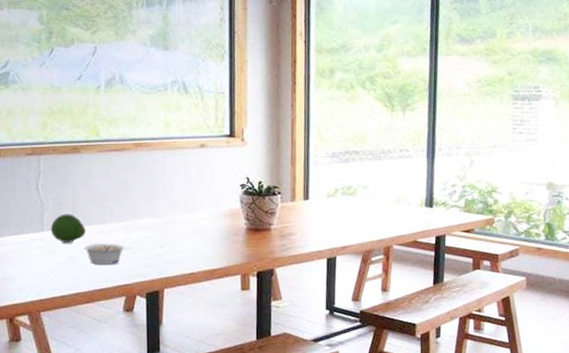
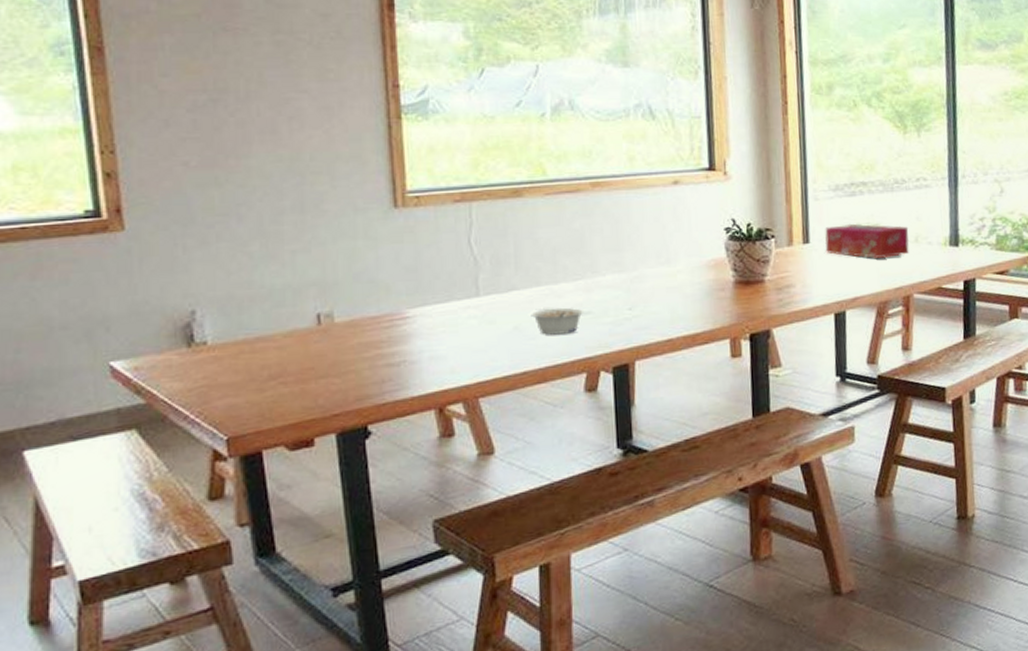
fruit: present [50,214,86,242] -> none [487,273,533,309]
tissue box: none [321,186,392,214] -> present [824,224,910,259]

